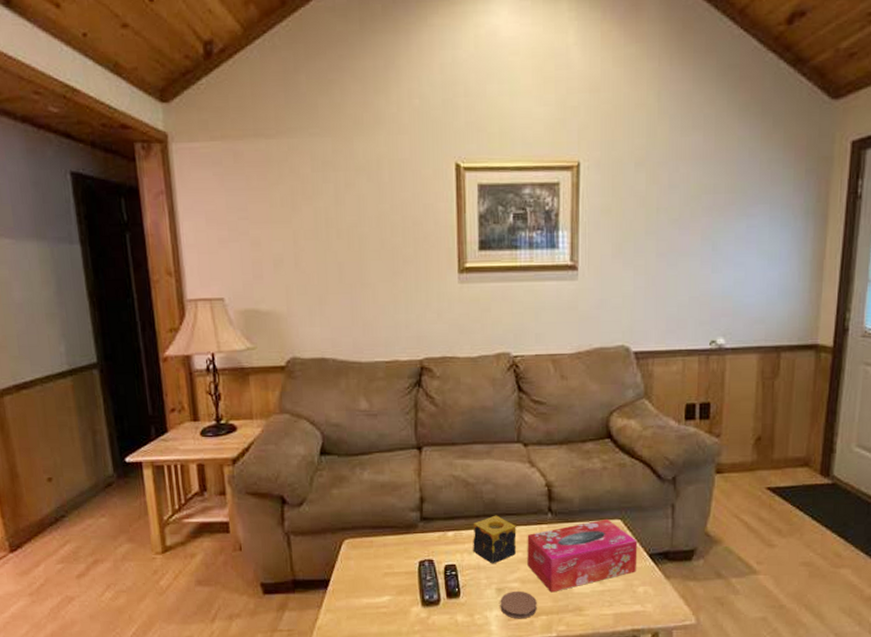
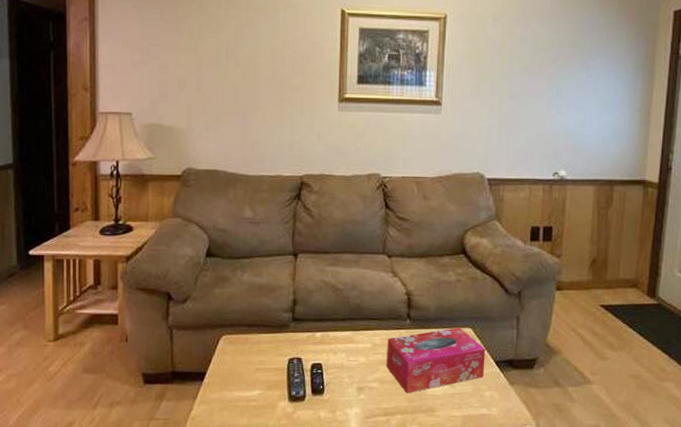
candle: present [473,515,517,564] -> none [338,319,378,365]
coaster: present [500,590,537,619] -> none [360,390,393,418]

